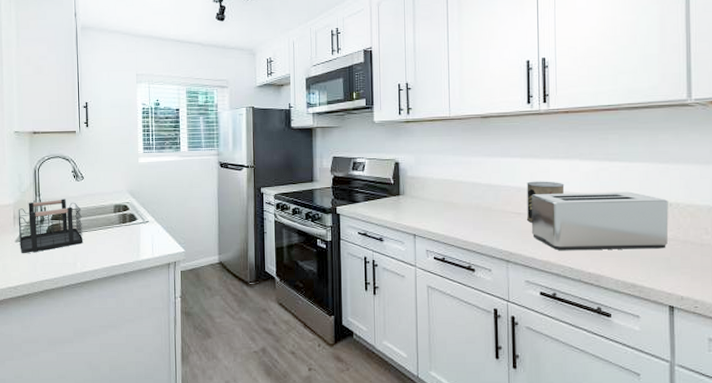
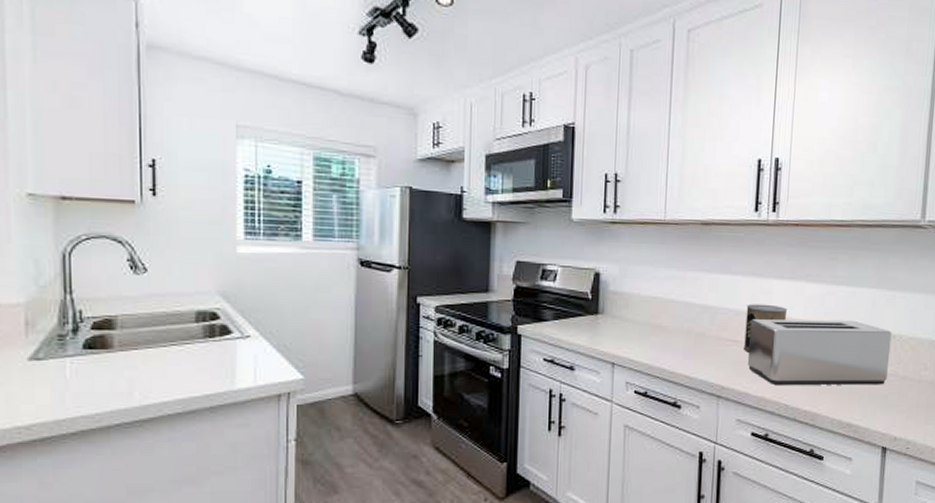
dish rack: present [18,199,84,254] -> none [33,299,145,378]

